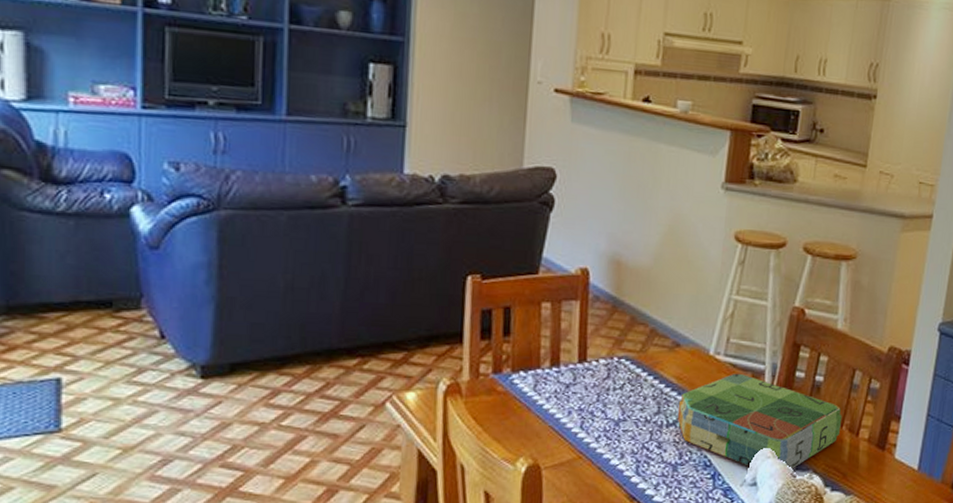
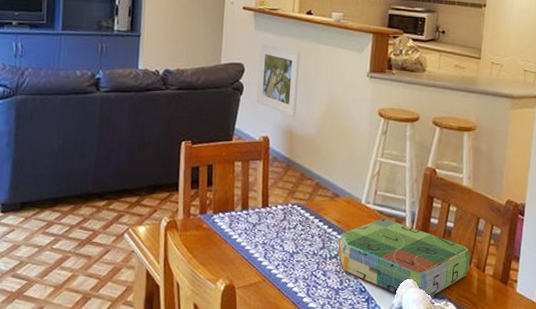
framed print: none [573,141,634,242] -> present [257,43,301,117]

